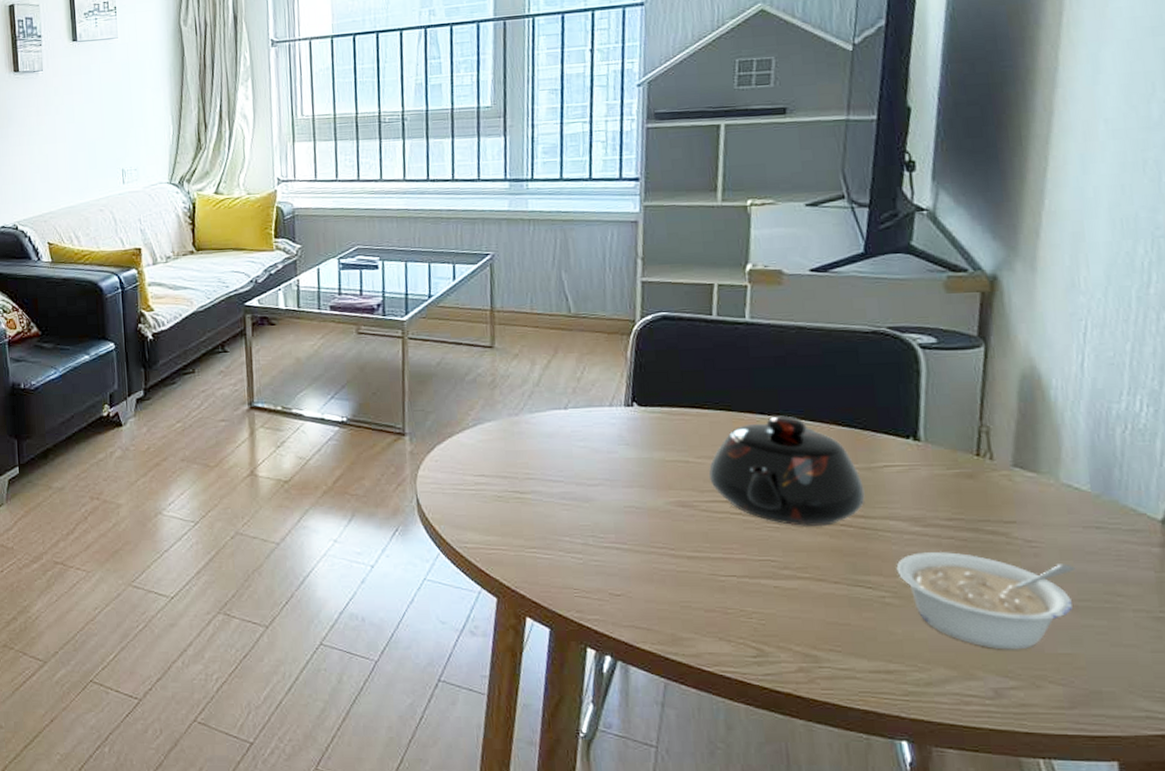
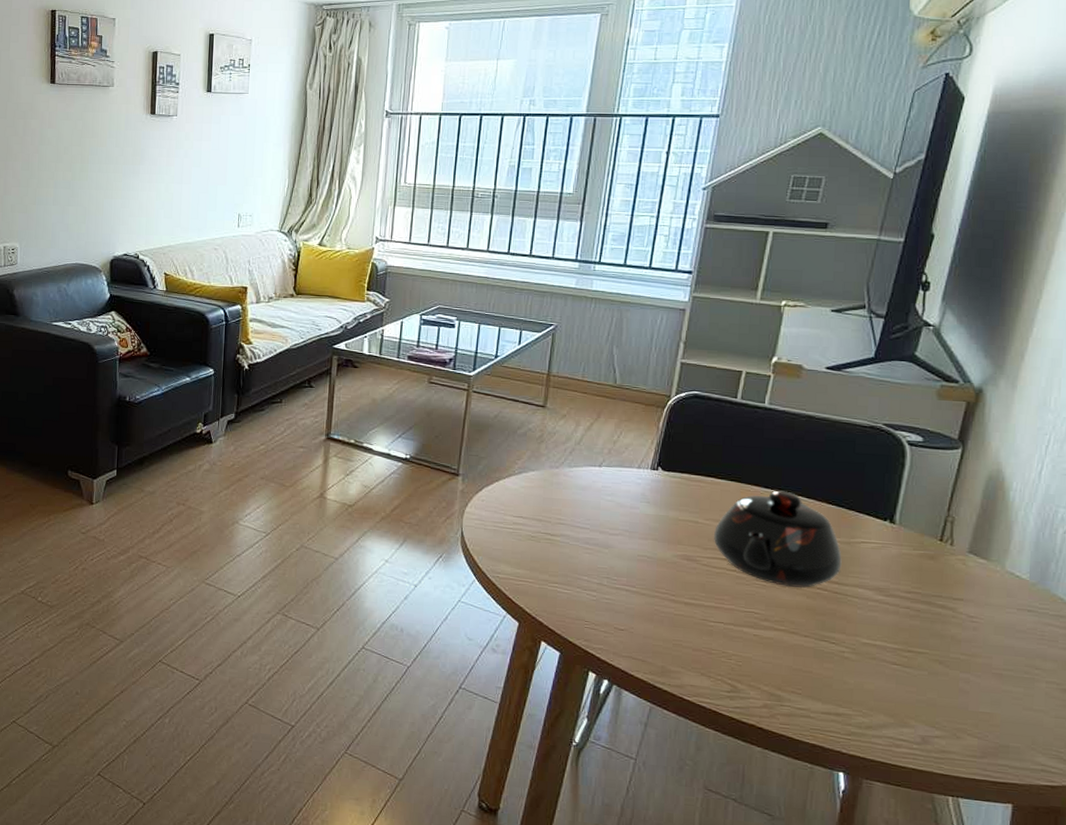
legume: present [896,552,1076,650] -> none [858,617,1006,706]

